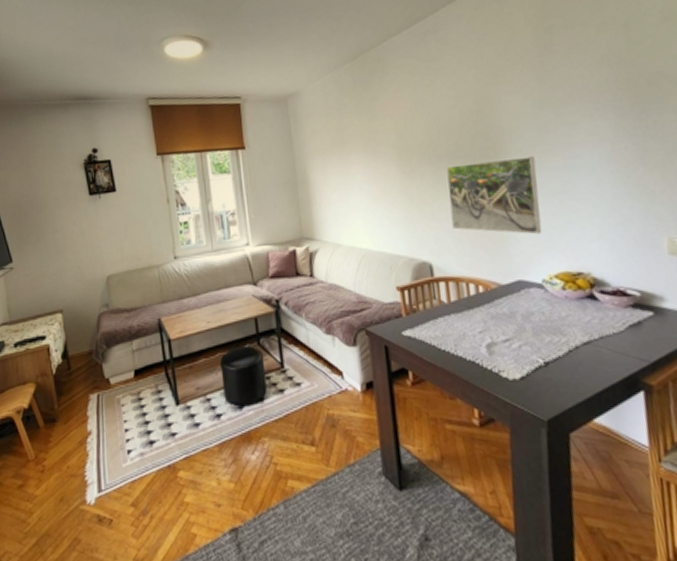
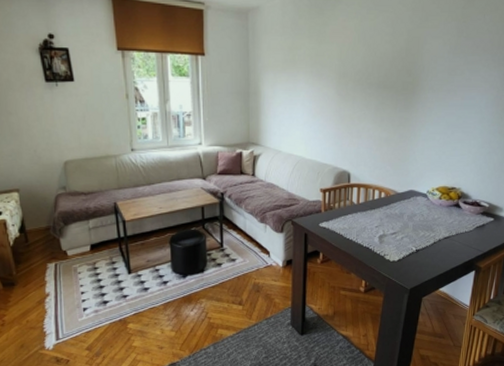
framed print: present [446,156,542,235] -> none [371,93,441,157]

